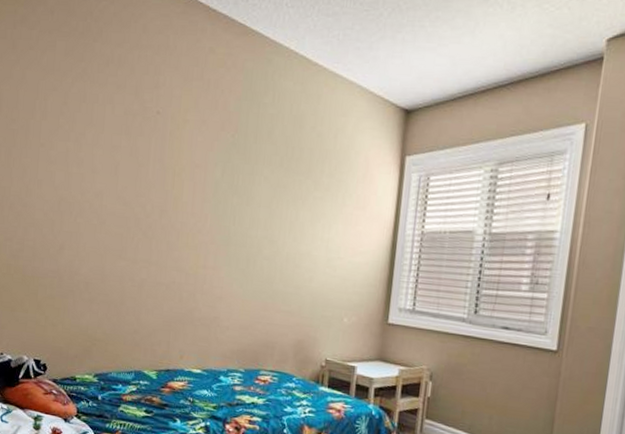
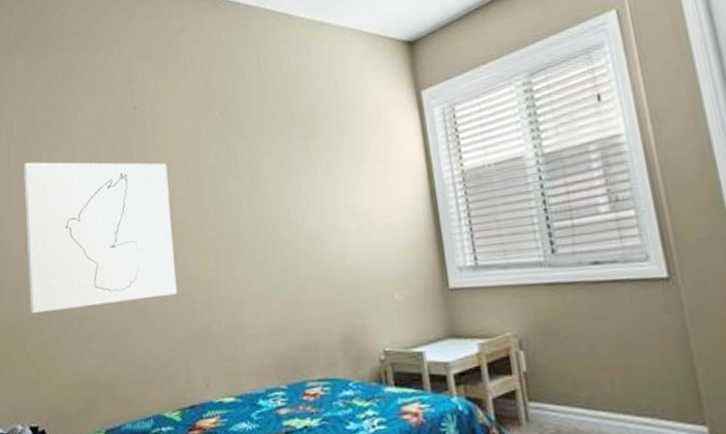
wall art: none [44,140,178,281] -> present [23,162,177,313]

